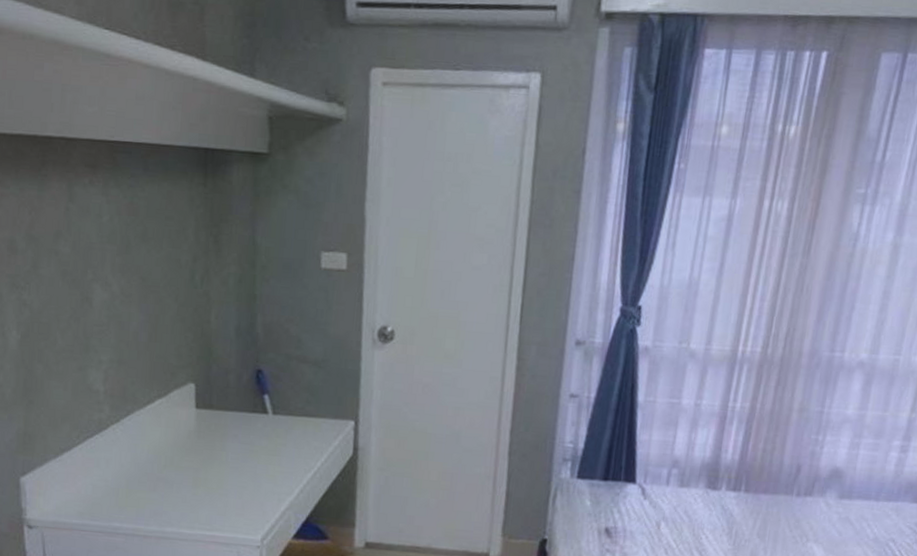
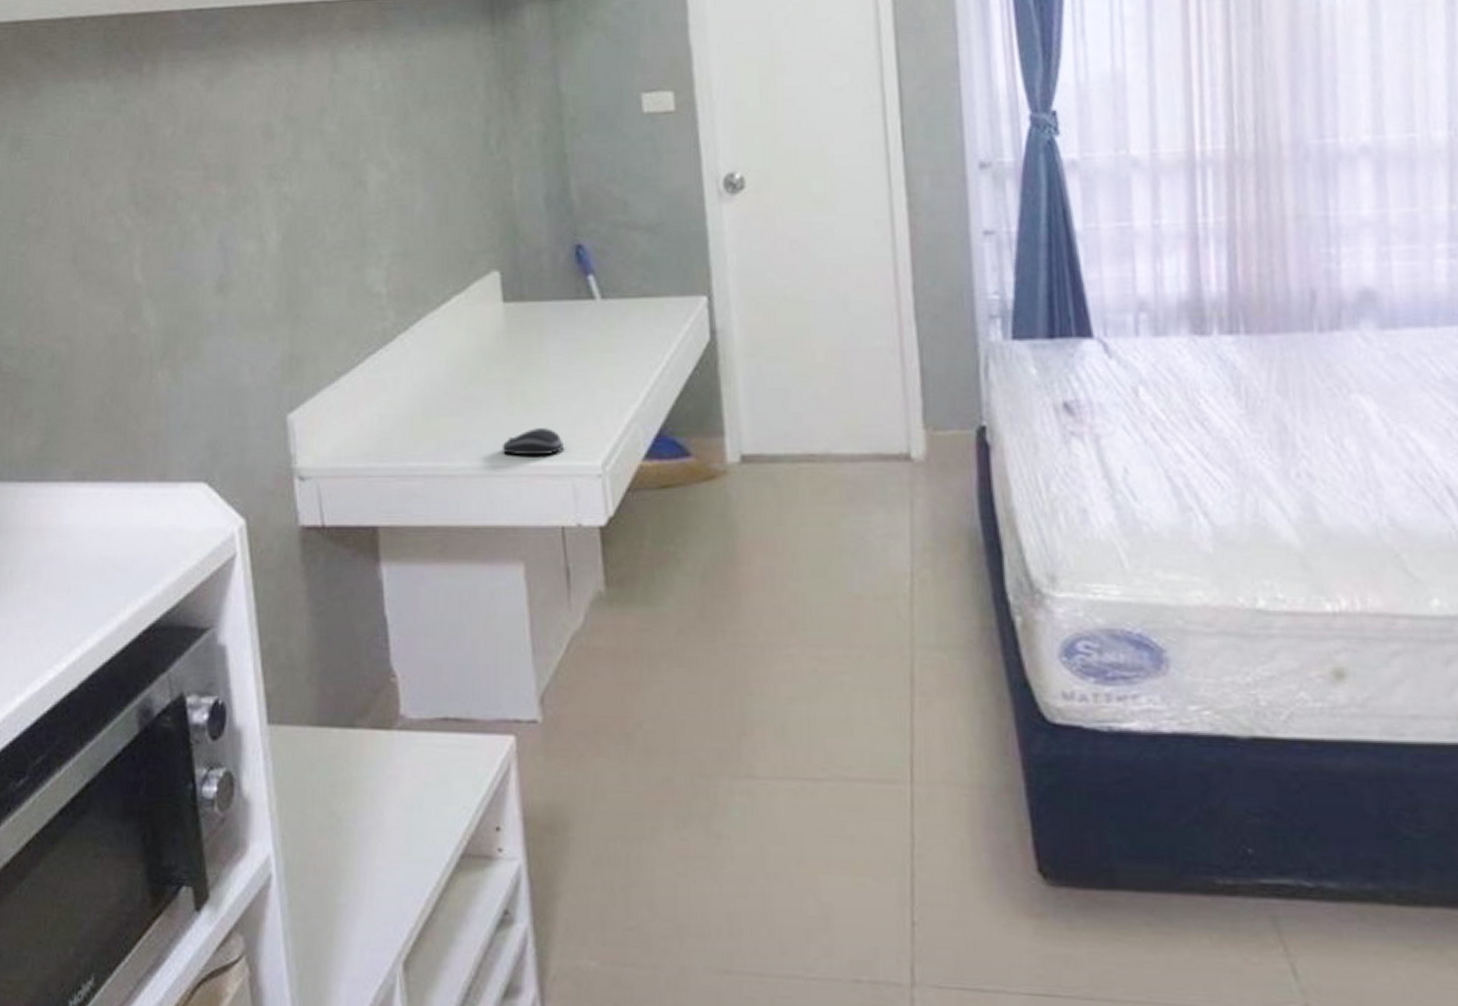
computer mouse: none [186,507,234,528] -> present [502,428,564,456]

